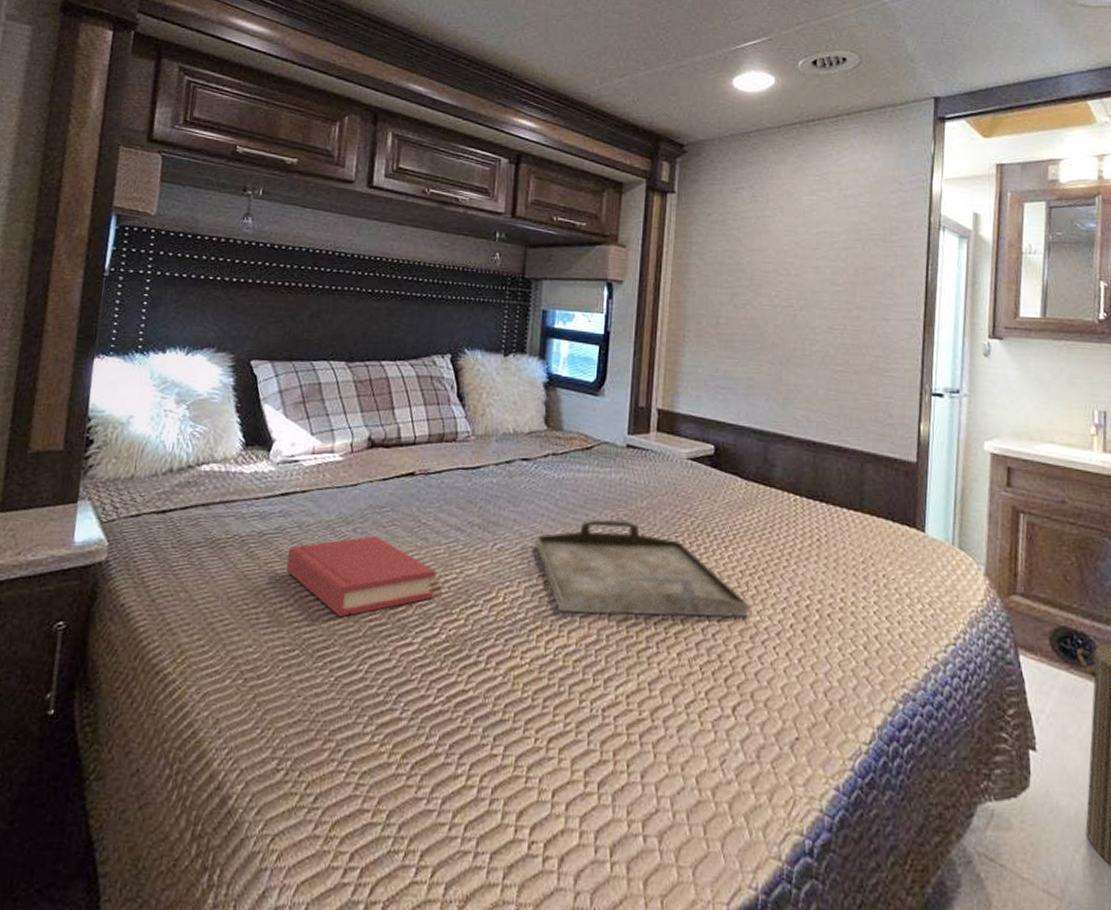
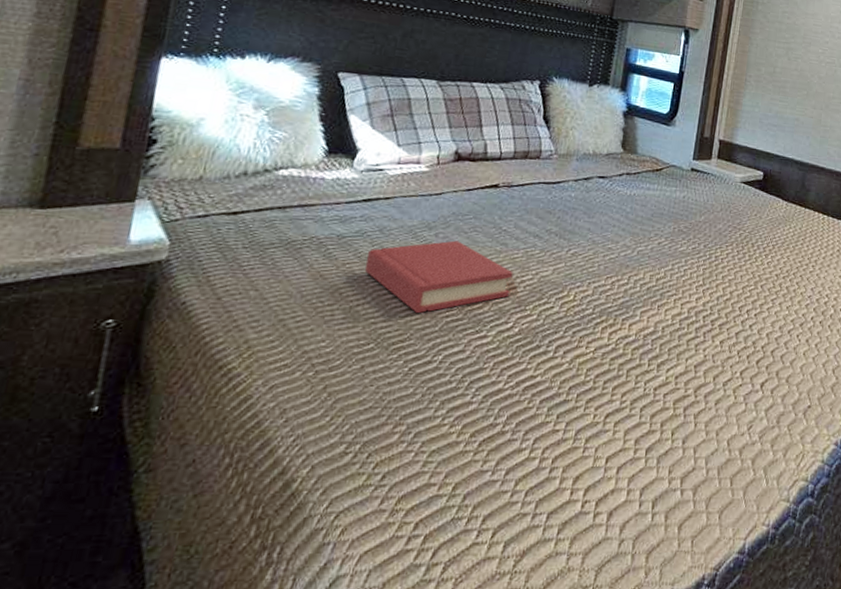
serving tray: present [535,518,750,618] -> none [605,230,781,312]

